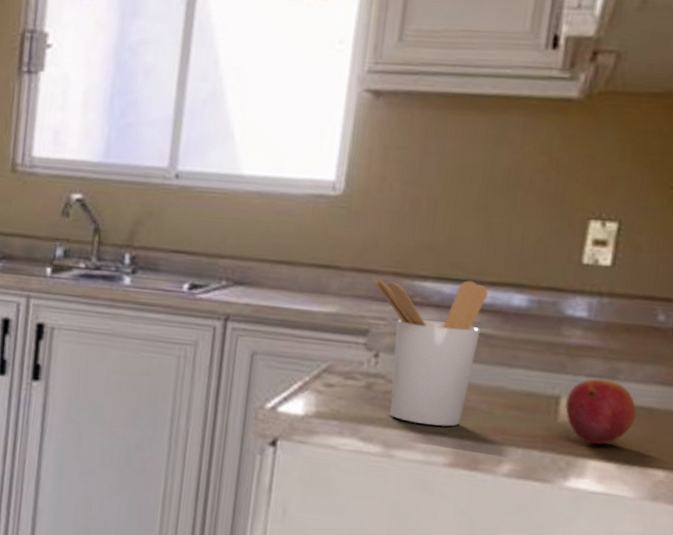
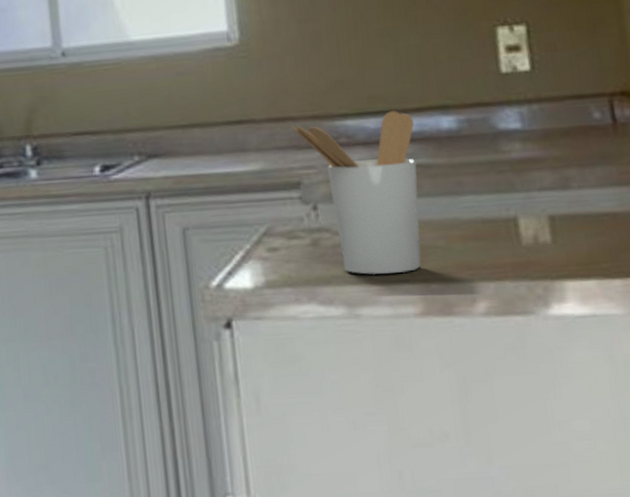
fruit: present [565,378,636,445] -> none [524,190,602,264]

